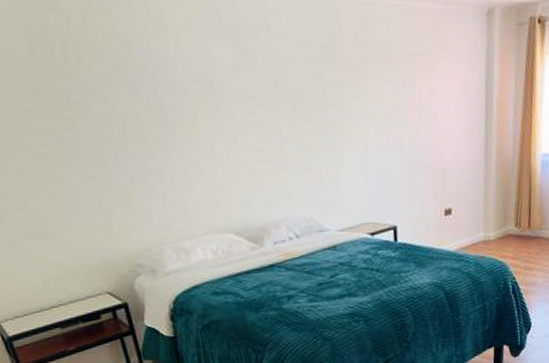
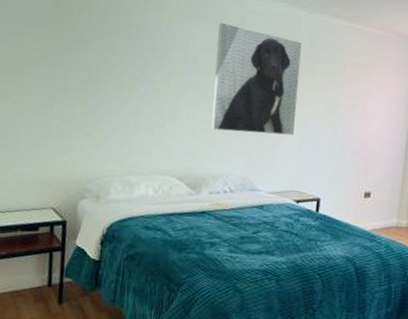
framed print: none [239,31,356,171] -> present [210,22,302,136]

